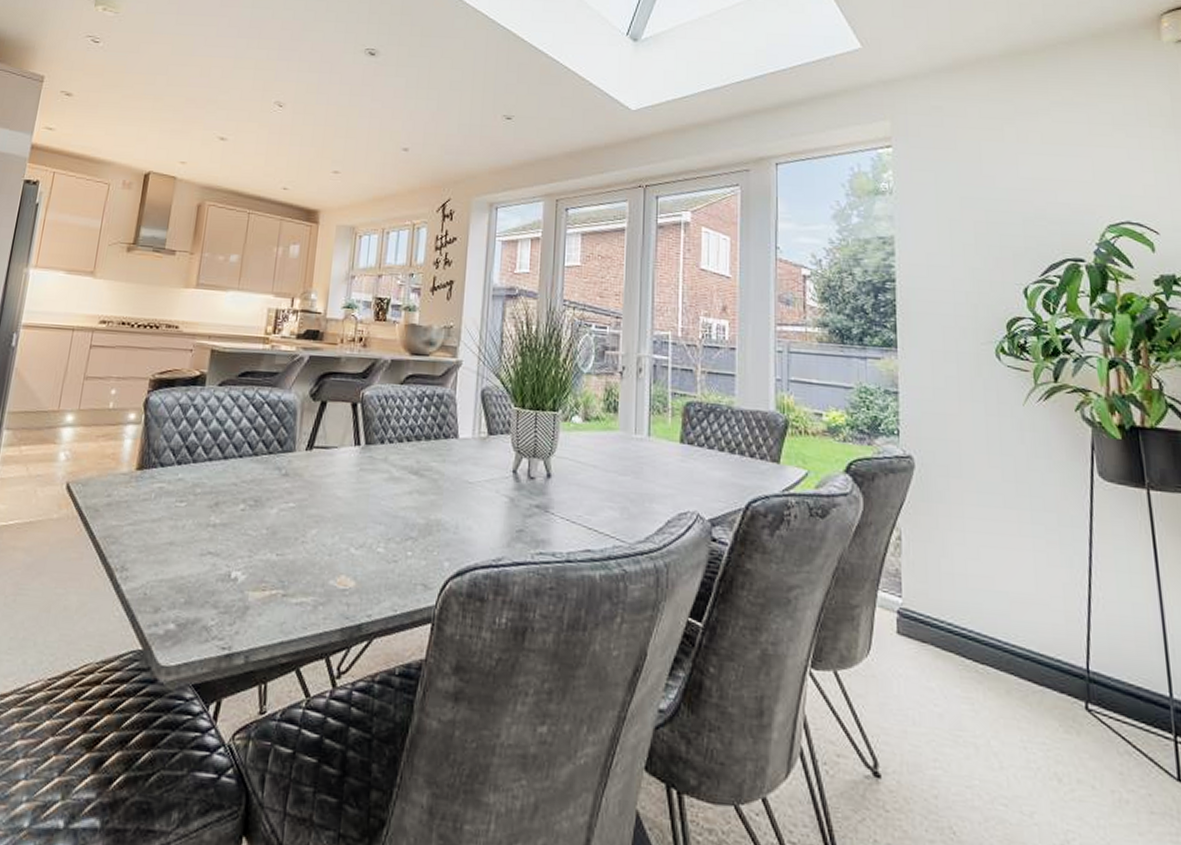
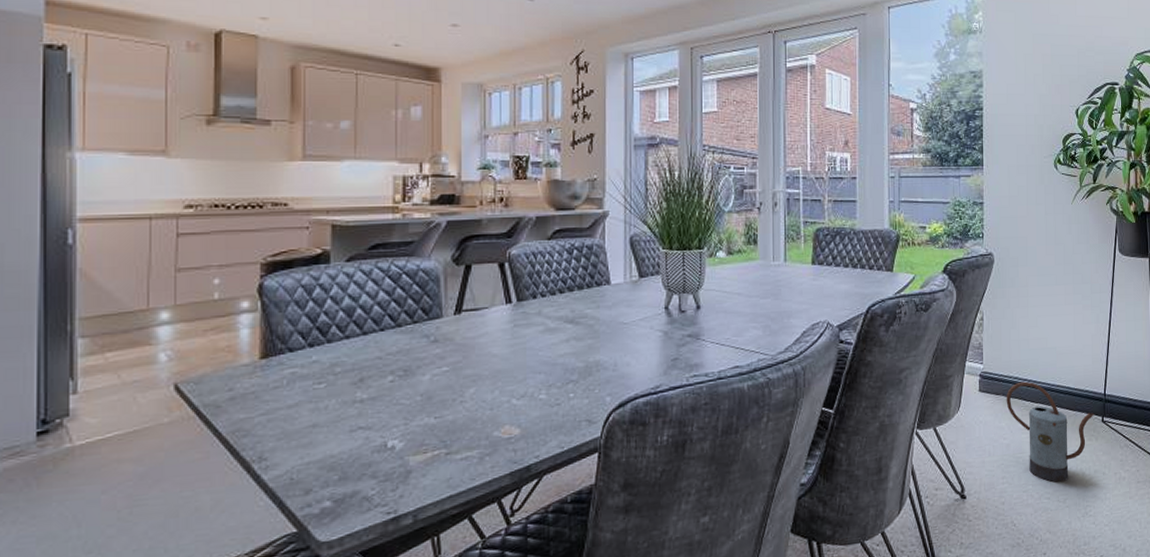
watering can: none [936,630,1072,785] -> present [1006,381,1094,483]

